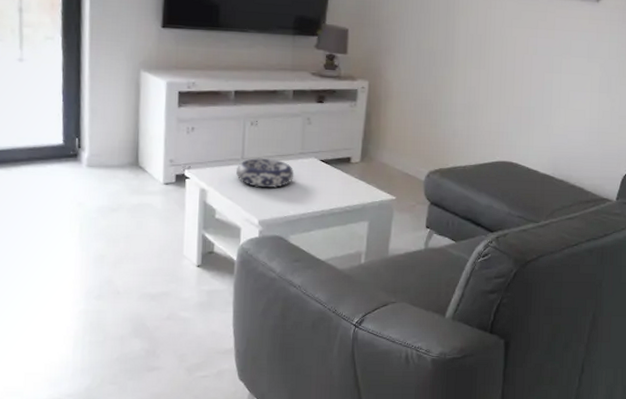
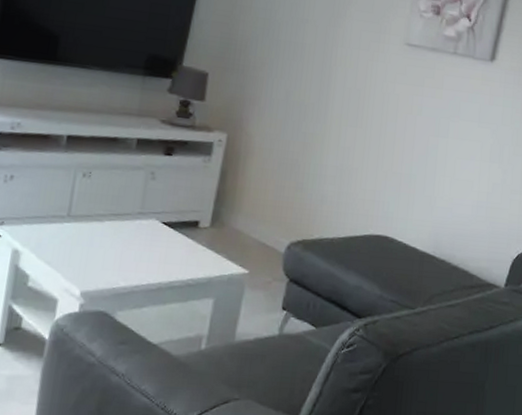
decorative bowl: present [235,158,294,188] -> none [59,216,130,253]

